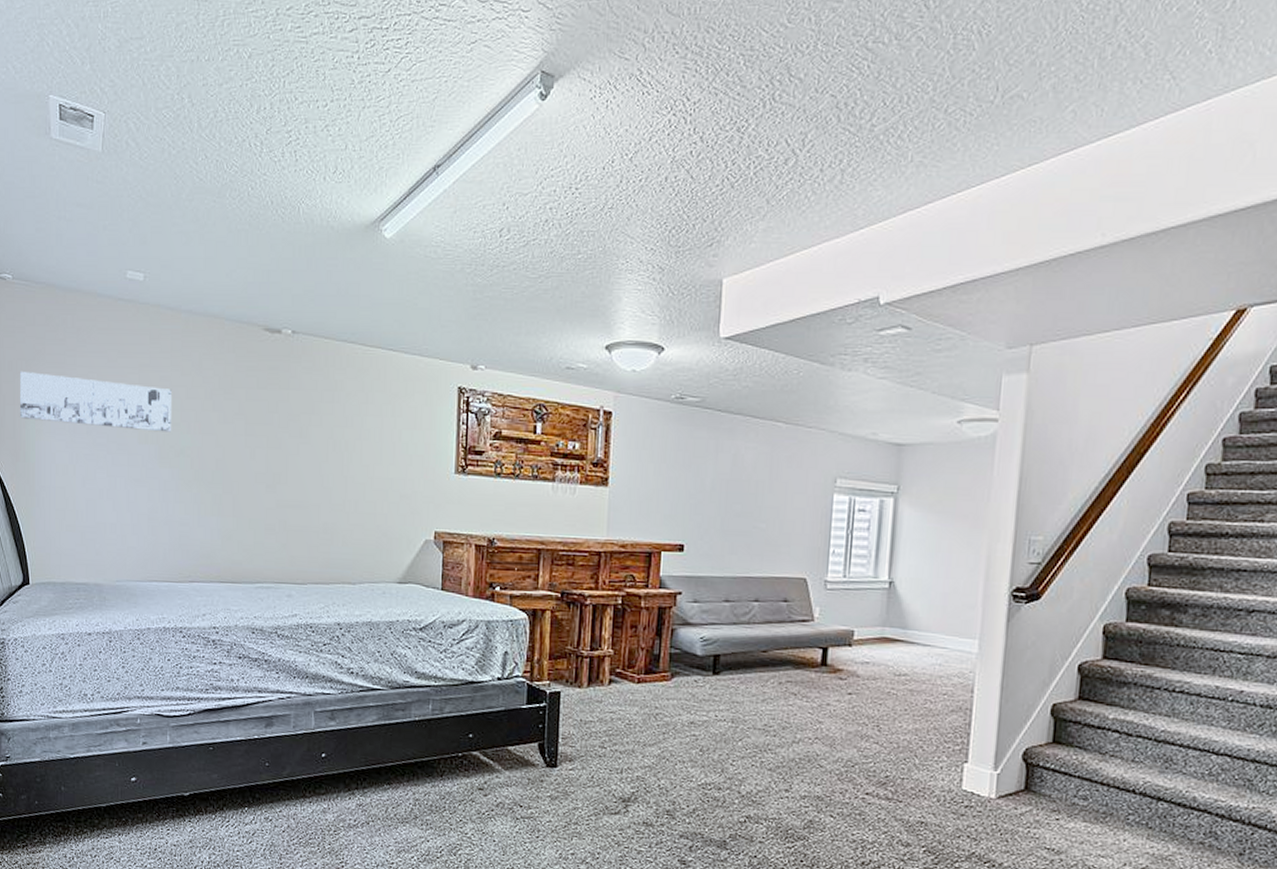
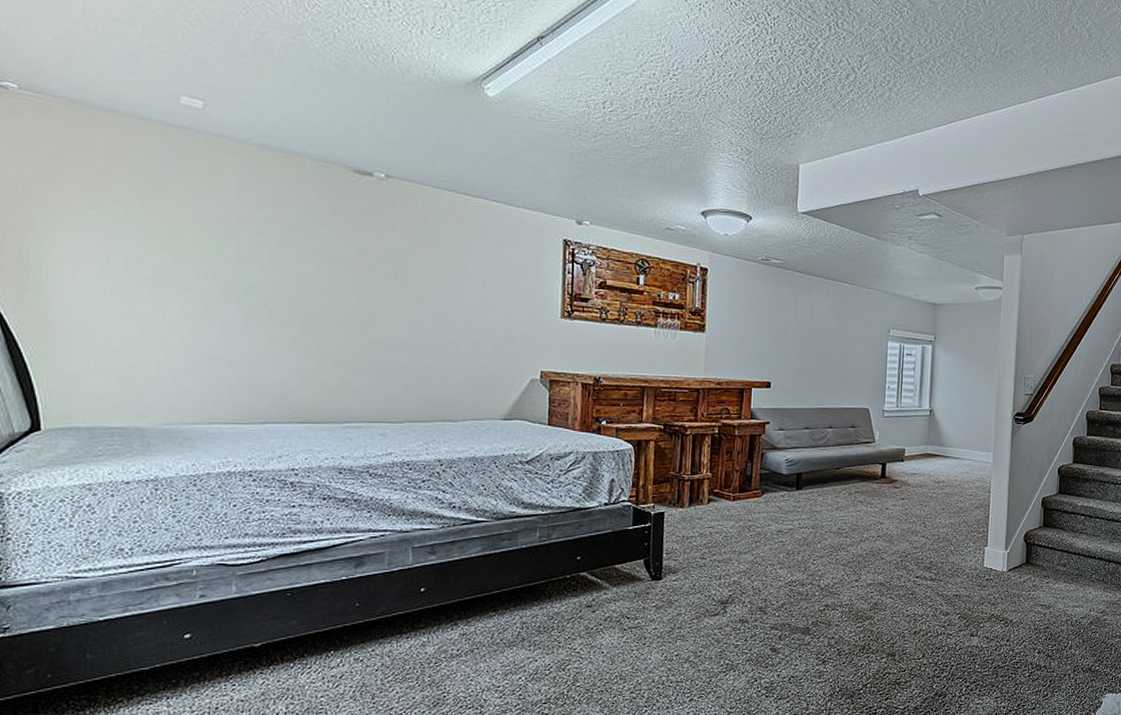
wall art: present [20,370,173,432] -> none [29,191,240,268]

